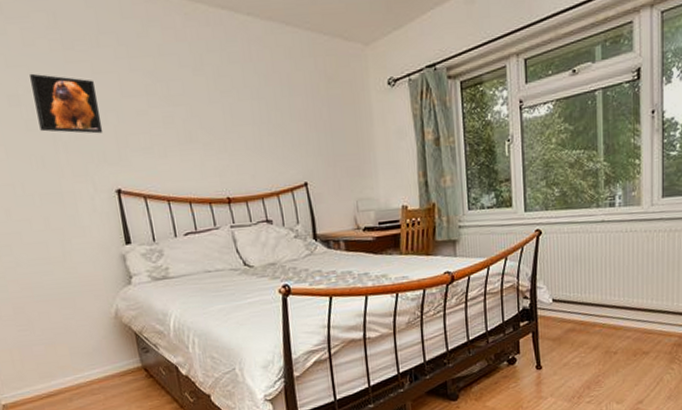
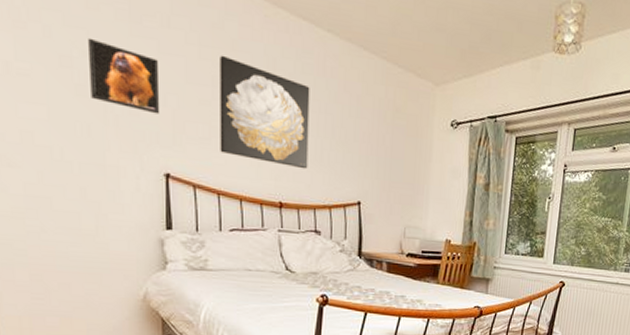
wall art: none [149,62,250,160] -> present [220,55,310,169]

